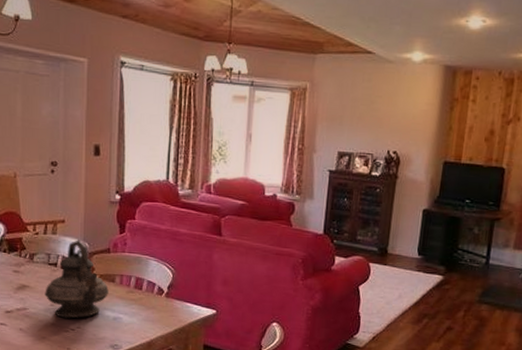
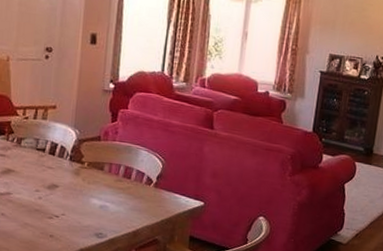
teapot: present [45,240,110,319] -> none [30,126,98,205]

